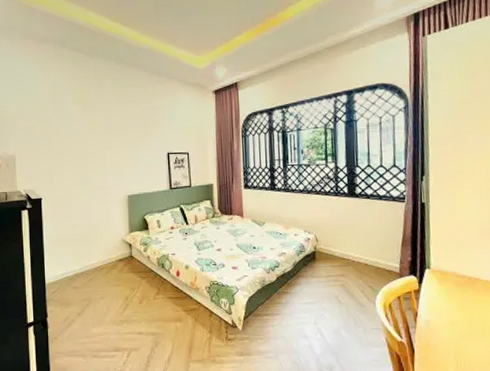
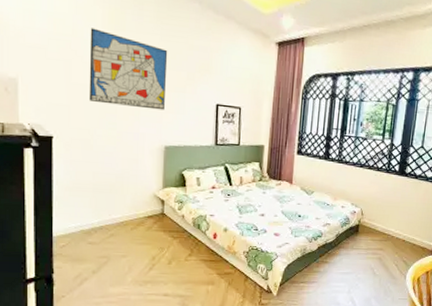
wall art: none [64,106,125,166] -> present [88,28,168,110]

